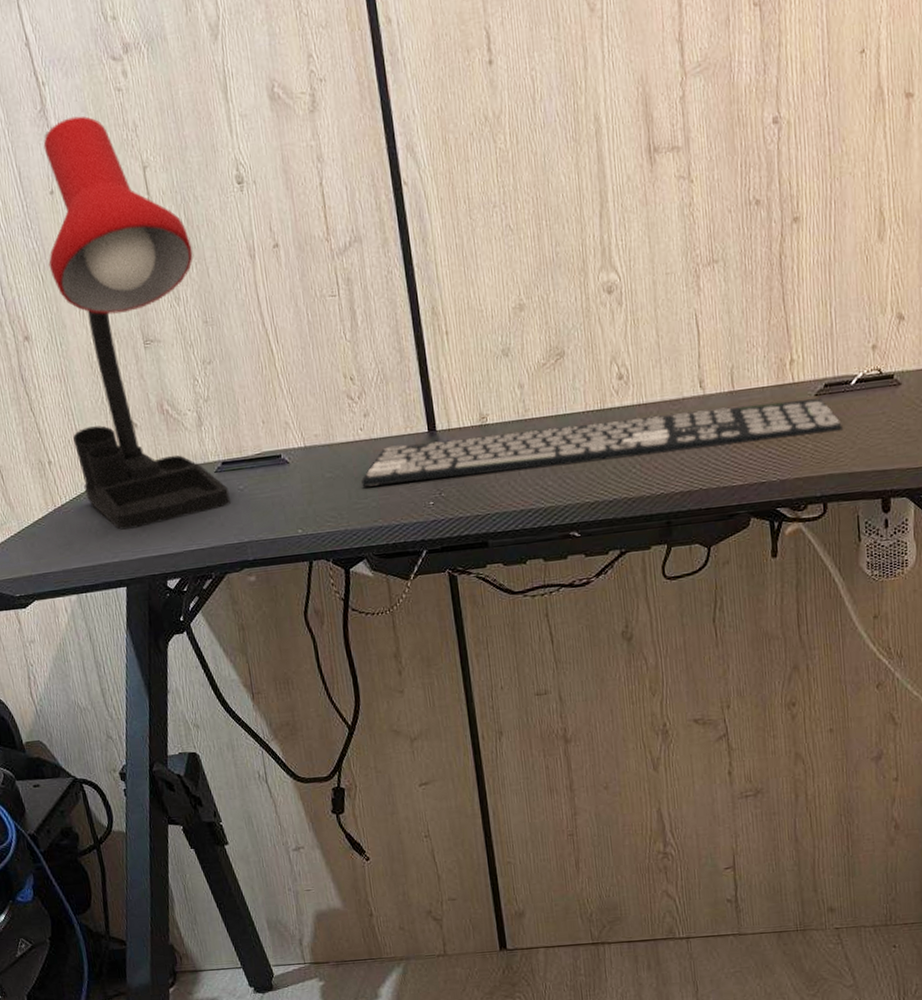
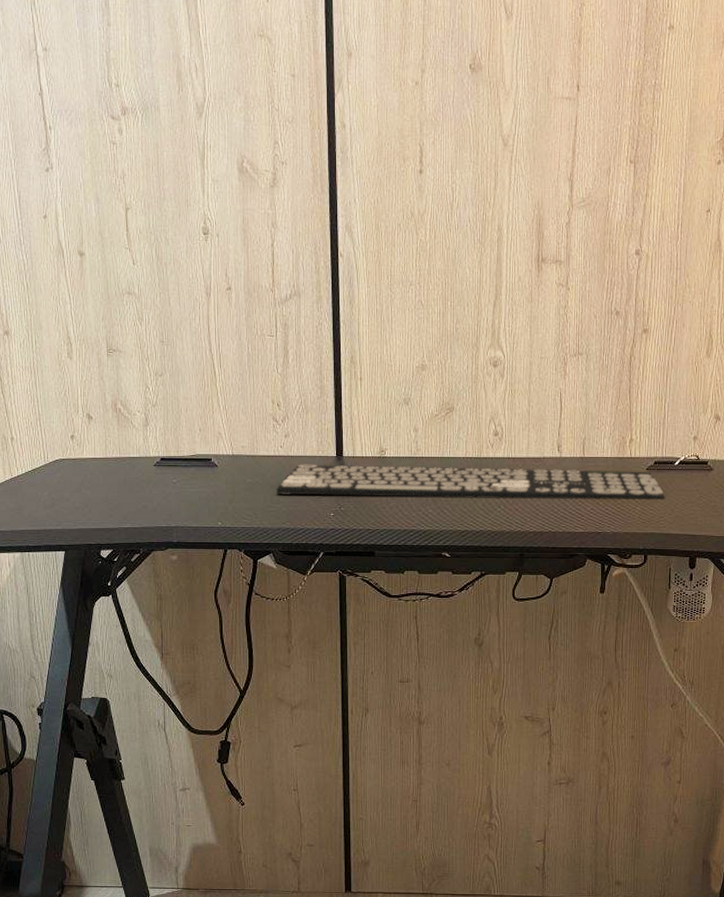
desk lamp: present [43,116,231,530] -> none [34,159,164,504]

